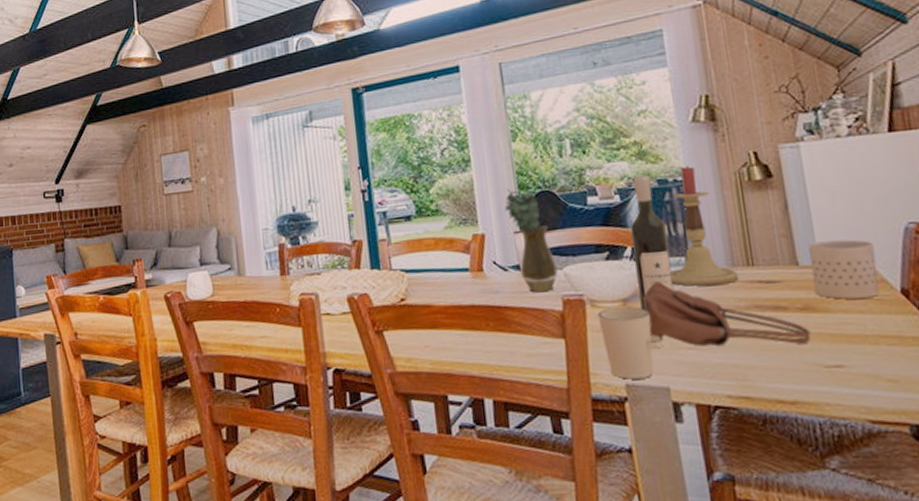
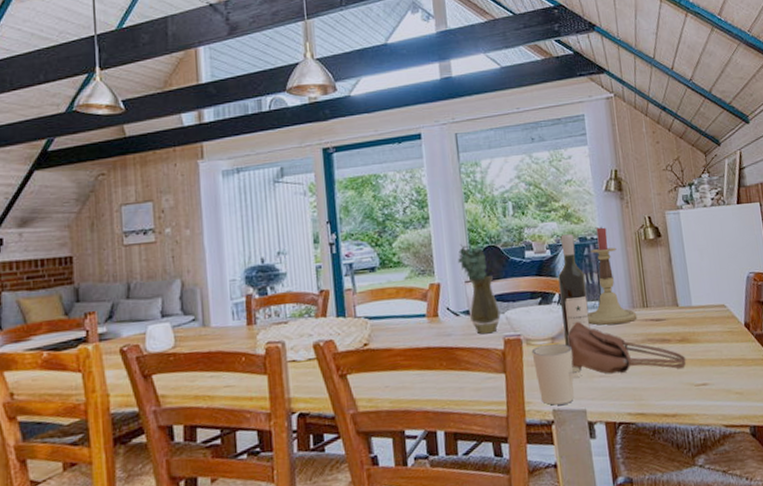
mug: present [808,239,880,300] -> none [685,285,731,332]

